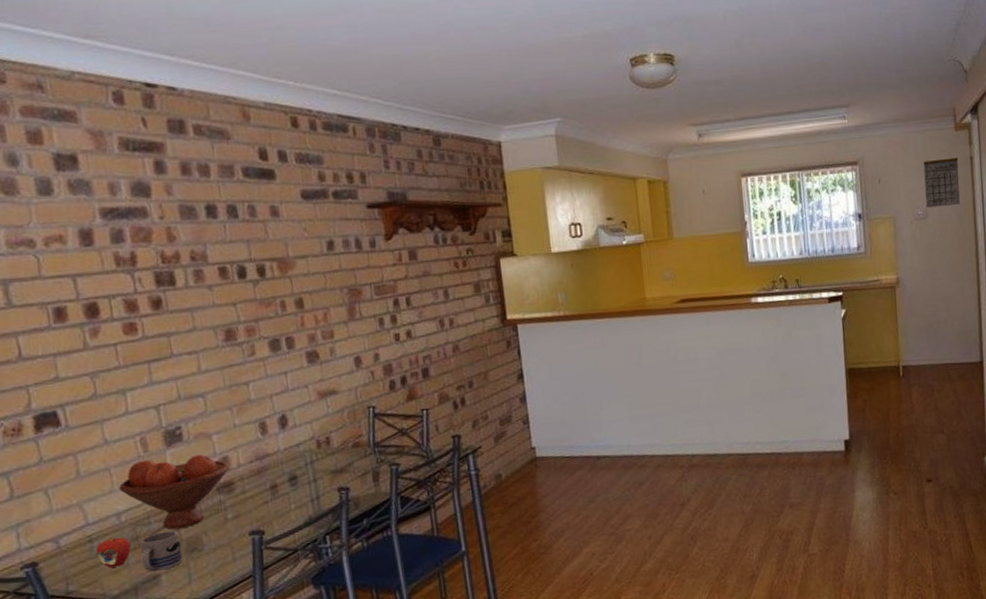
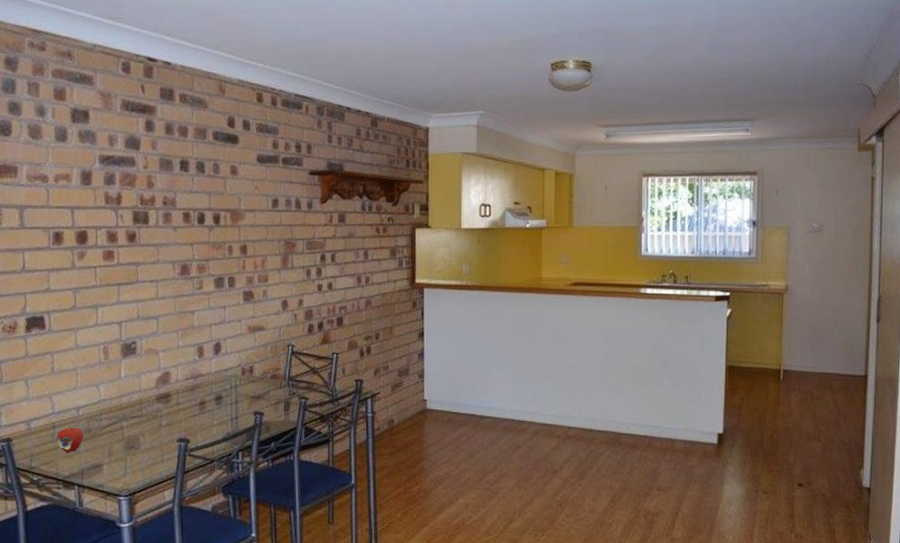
fruit bowl: present [119,454,229,529] -> none [81,365,169,427]
mug: present [140,530,183,572] -> none [90,428,123,461]
calendar: present [923,149,960,208] -> none [821,167,860,222]

